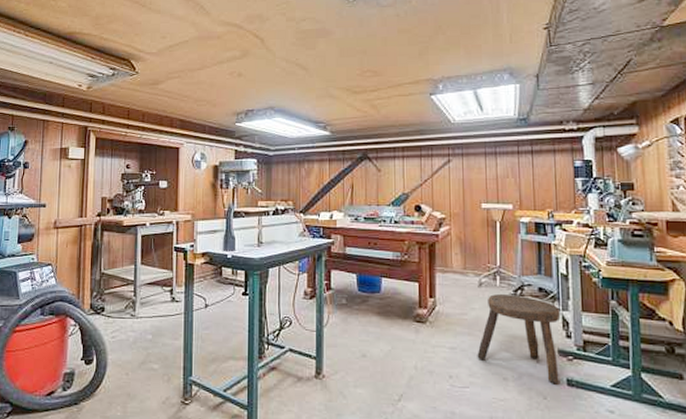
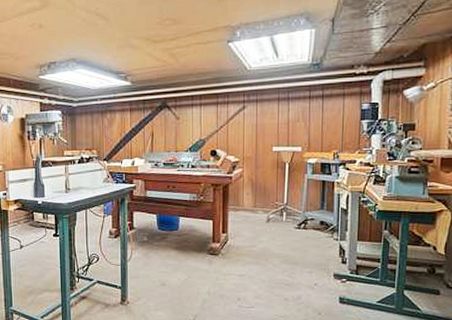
stool: present [477,294,561,384] -> none [262,228,338,302]

